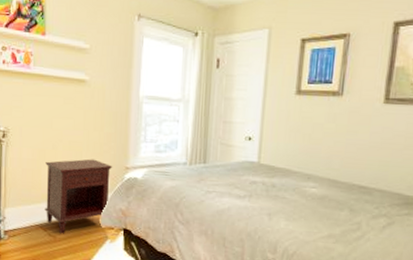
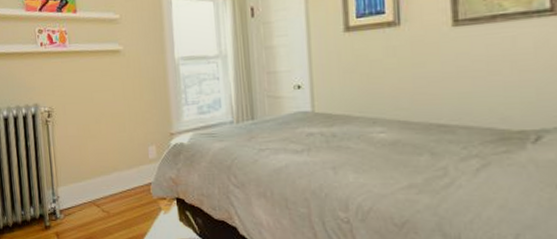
nightstand: present [45,159,113,234] -> none [91,128,158,209]

